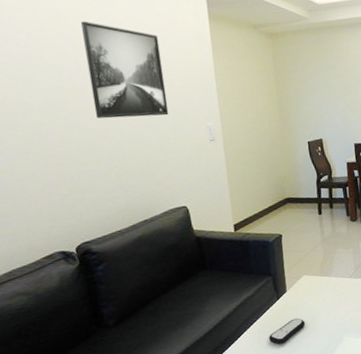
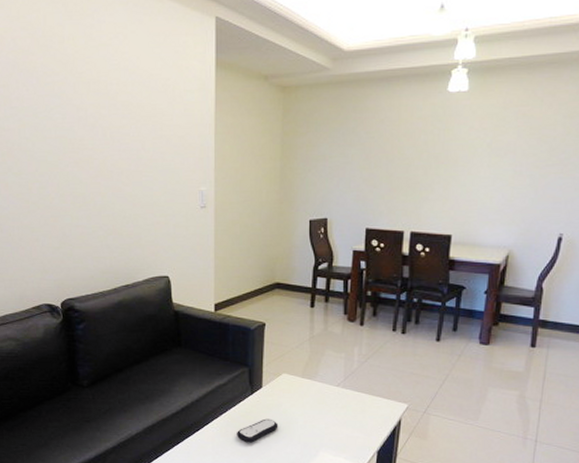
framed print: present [80,21,169,119] -> none [86,66,162,175]

